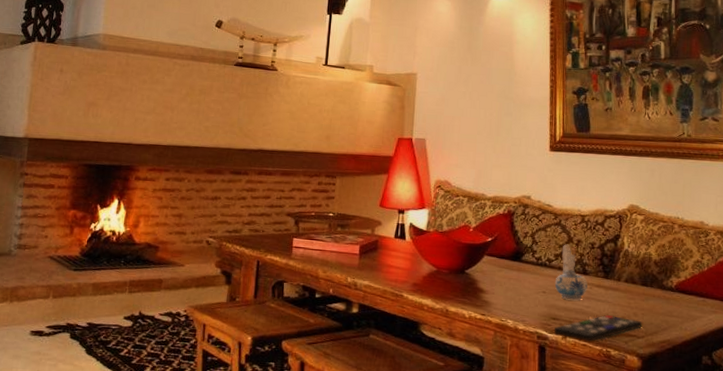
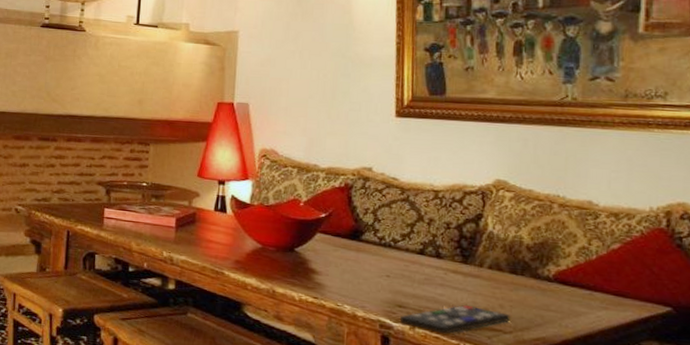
ceramic pitcher: present [554,244,588,301] -> none [401,223,442,288]

